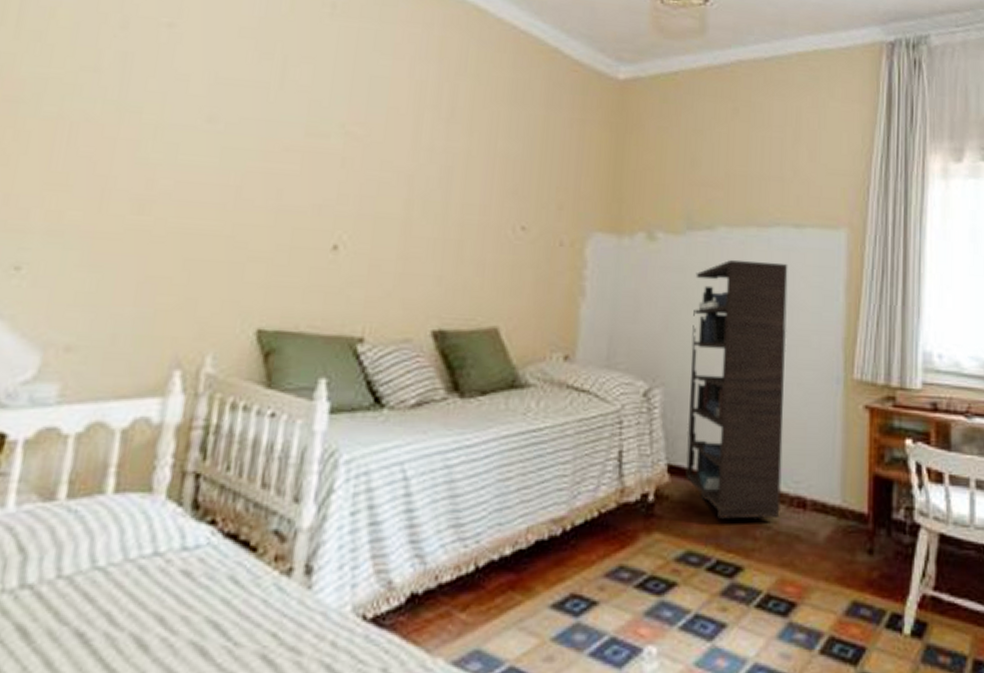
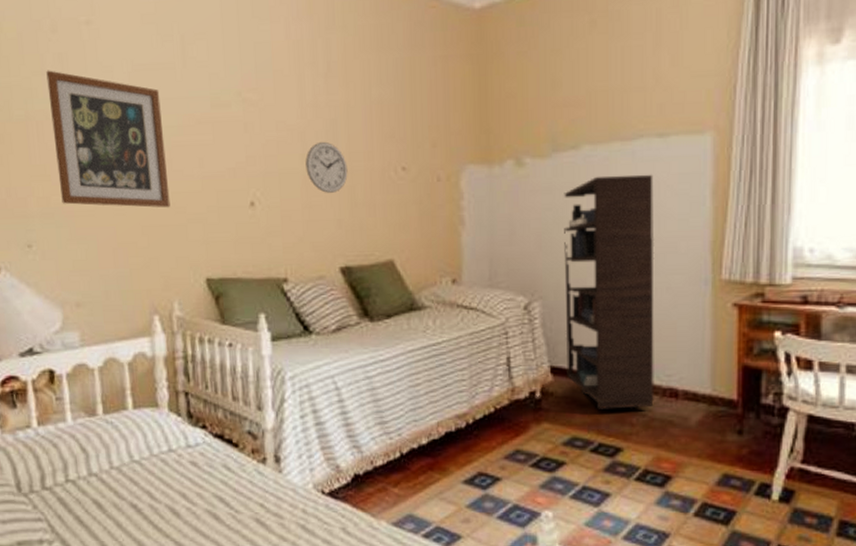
wall art: none [80,67,244,241] -> present [46,70,170,208]
wall clock: none [408,188,459,246] -> present [305,141,348,193]

